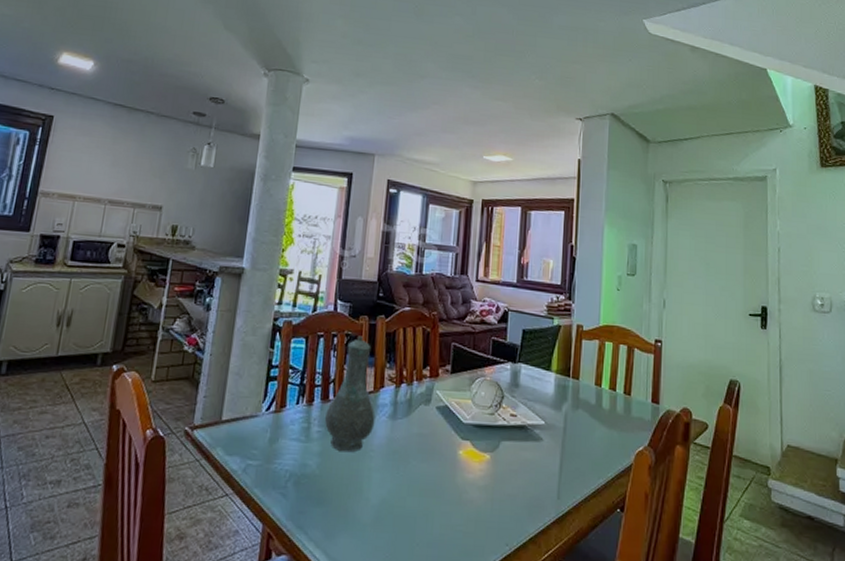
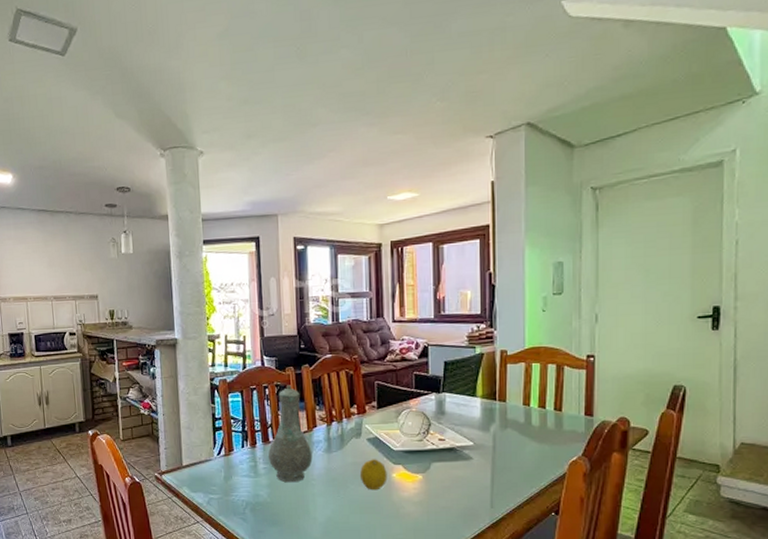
fruit: none [424,431,454,469] -> present [360,459,388,490]

